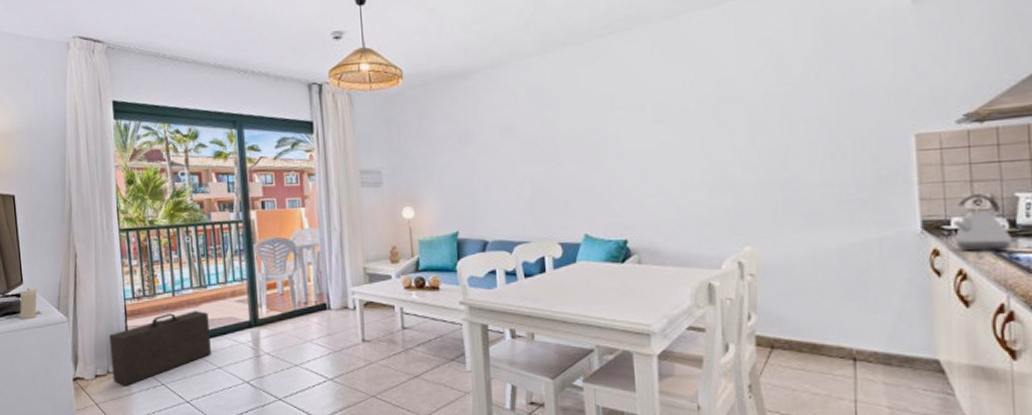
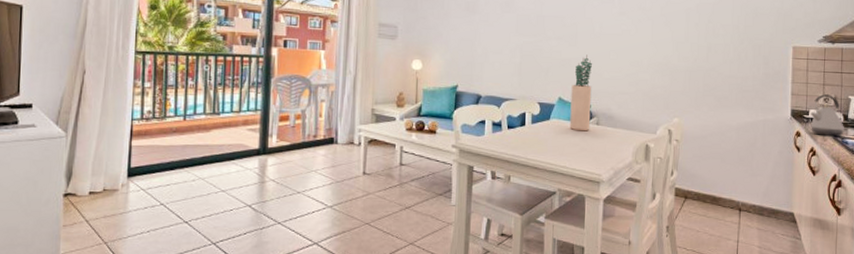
candle: present [19,287,38,320] -> none [10,99,36,132]
suitcase: present [109,310,211,386] -> none [108,135,218,204]
vase: none [599,178,630,274] -> present [569,55,593,132]

